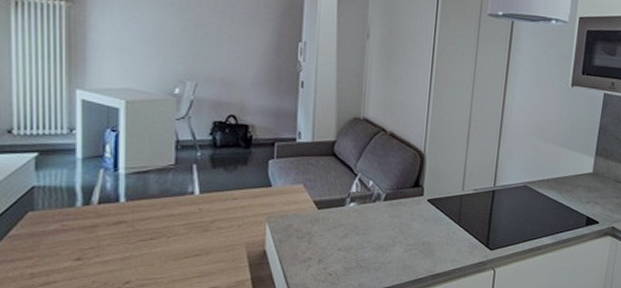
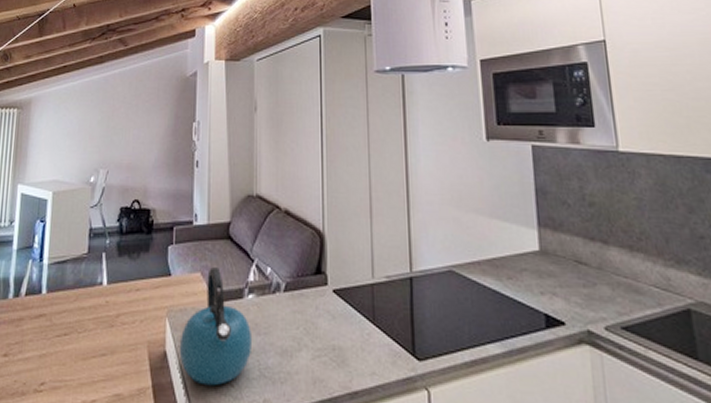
kettle: none [279,180,352,276] -> present [179,267,253,386]

